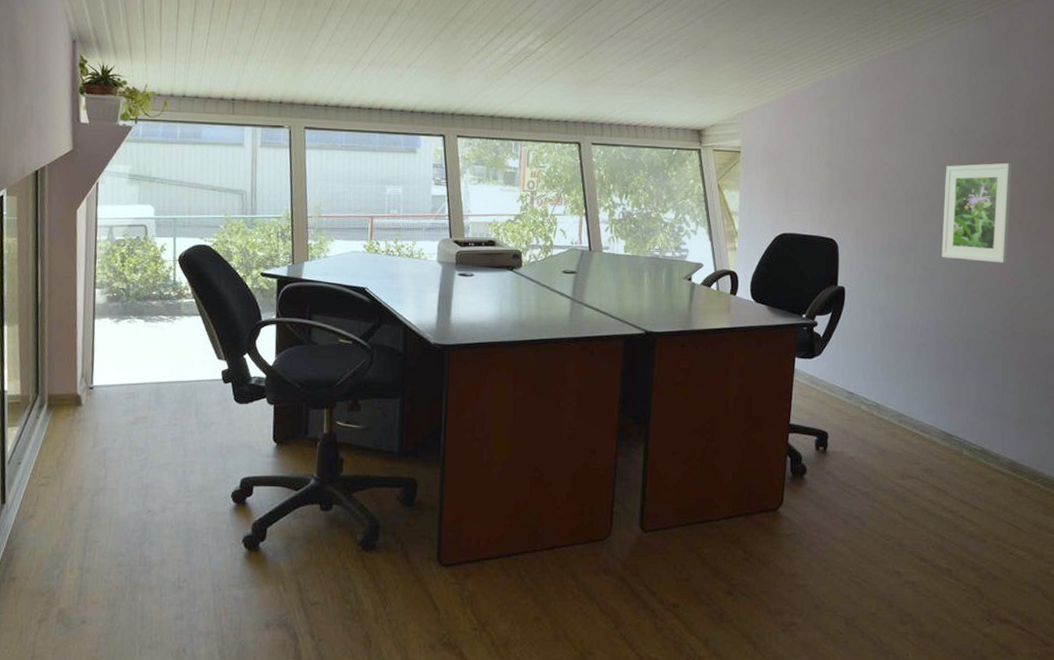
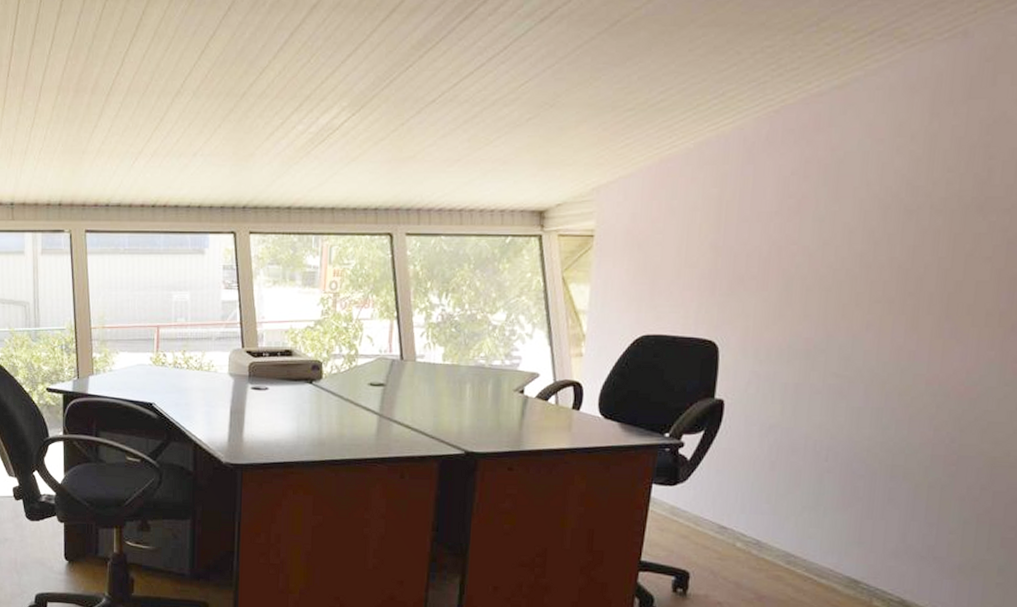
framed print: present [941,162,1012,264] -> none [864,234,984,368]

